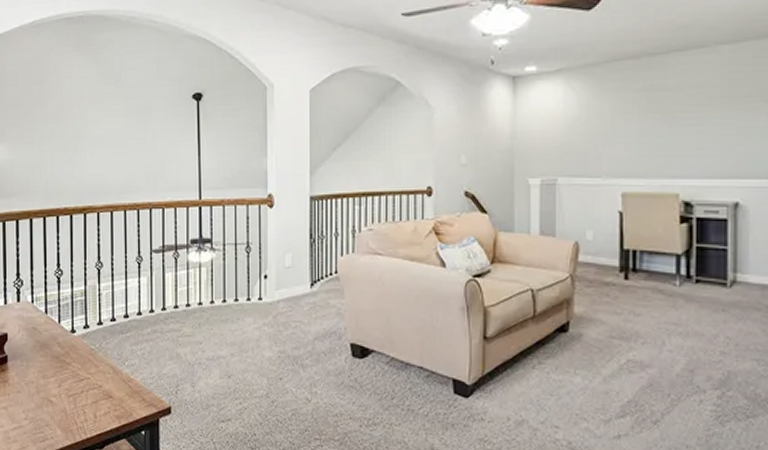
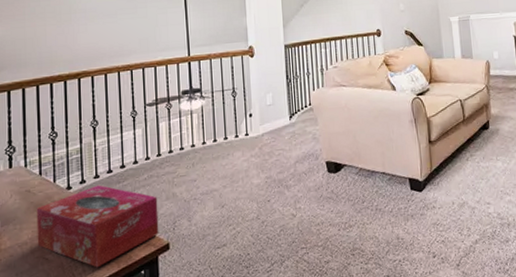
tissue box: none [42,332,161,420] -> present [36,185,159,268]

